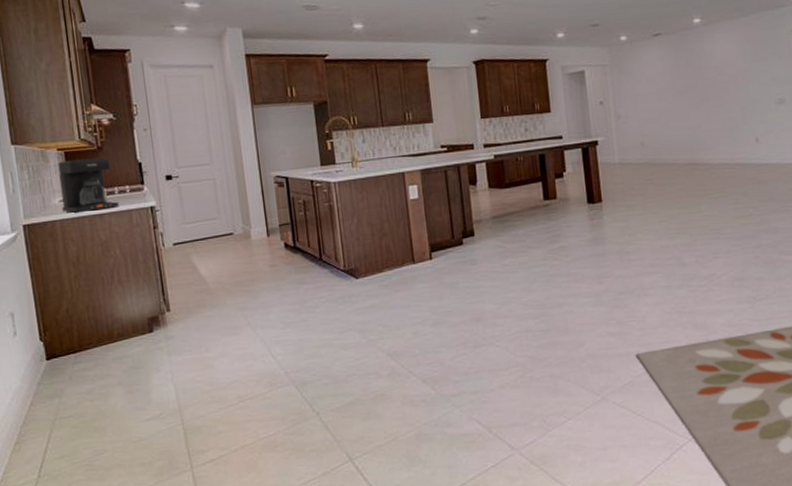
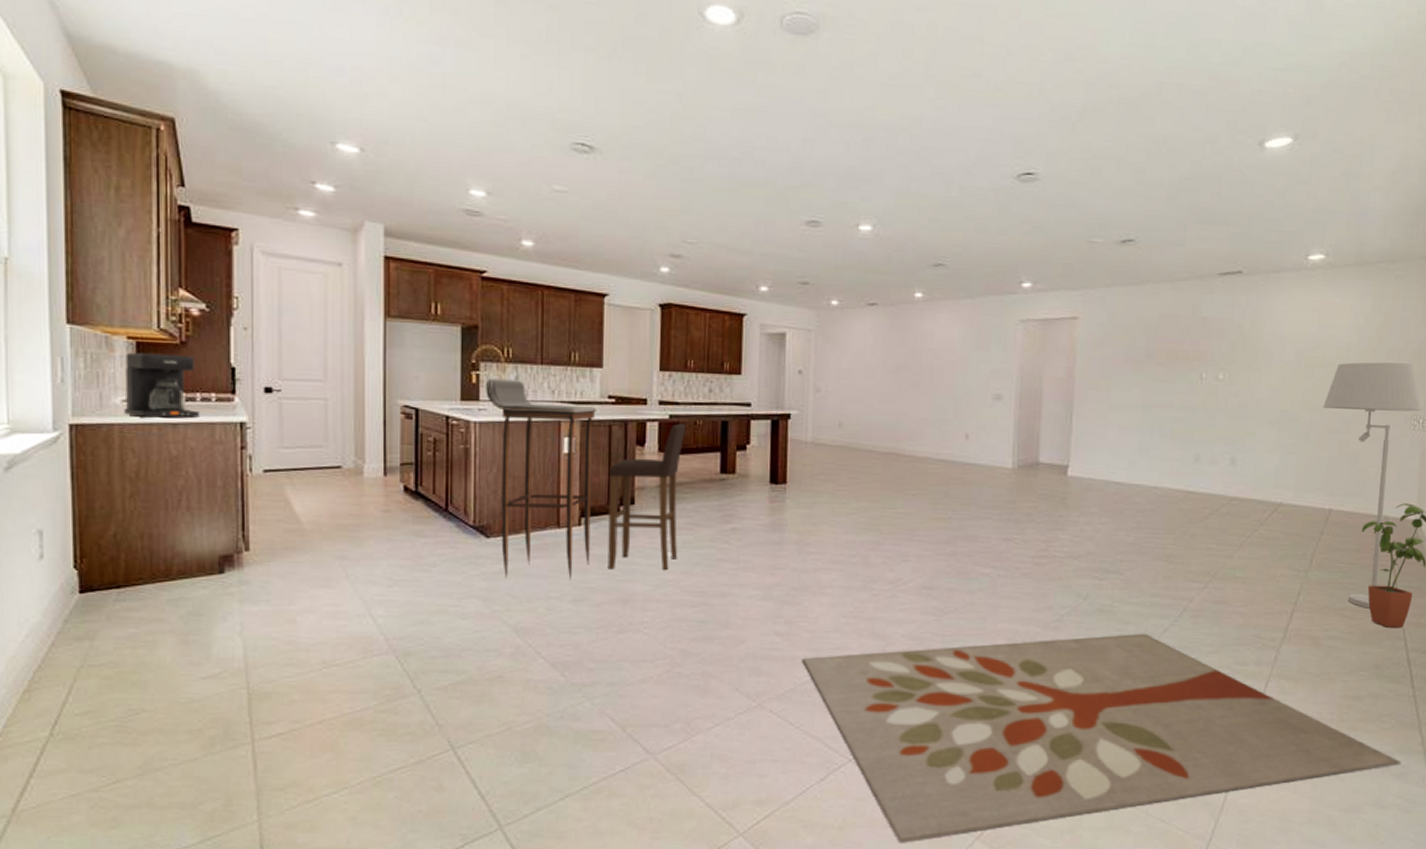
bar stool: none [339,142,443,311] -> present [486,379,598,580]
bar stool: none [449,161,516,294] -> present [607,424,687,570]

